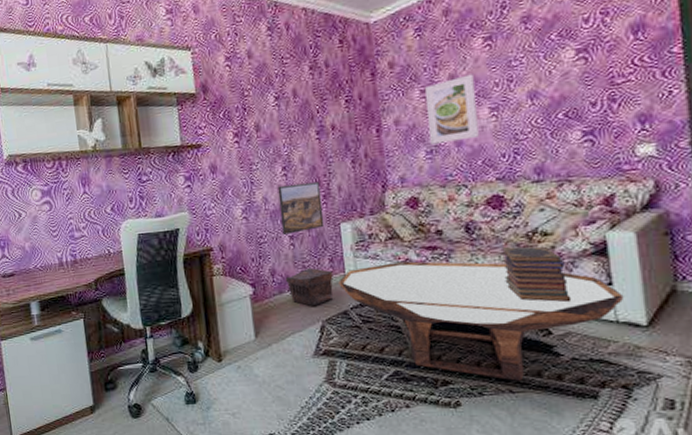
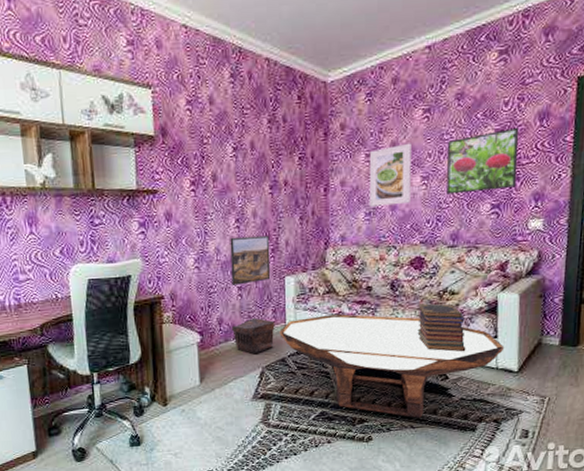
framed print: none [518,43,613,125] -> present [447,127,520,195]

